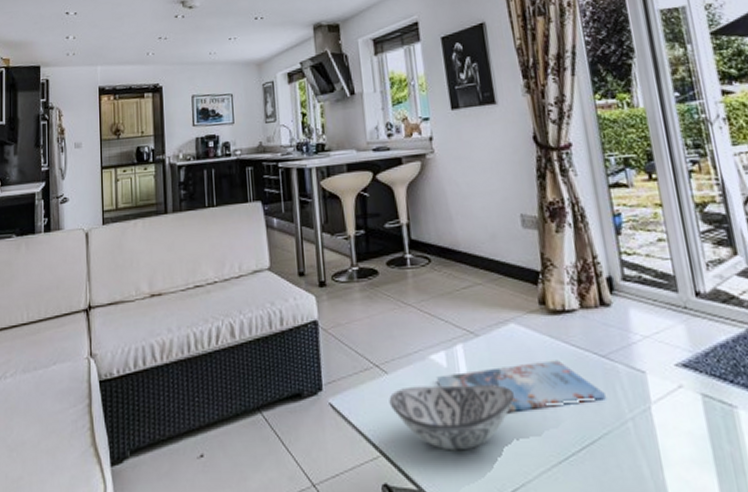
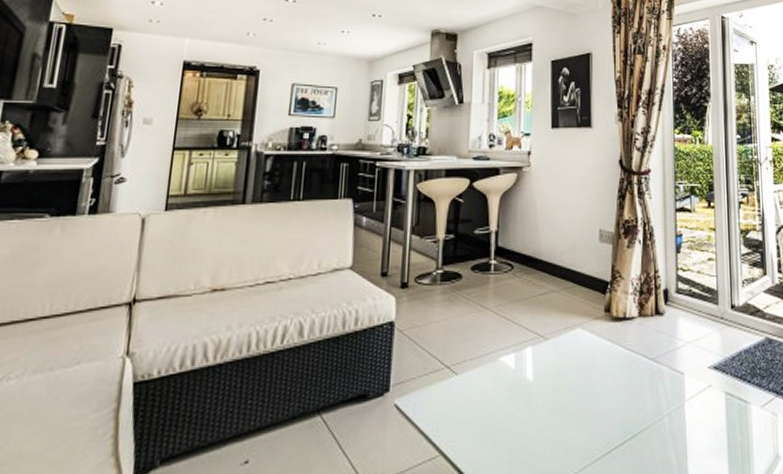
decorative bowl: present [389,385,514,451] -> none [455,385,571,448]
magazine: present [435,360,607,412] -> none [503,362,651,410]

